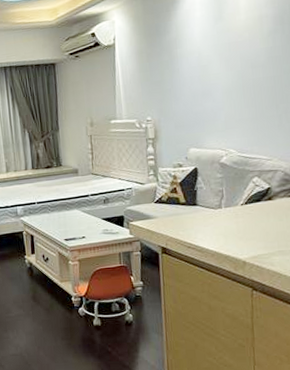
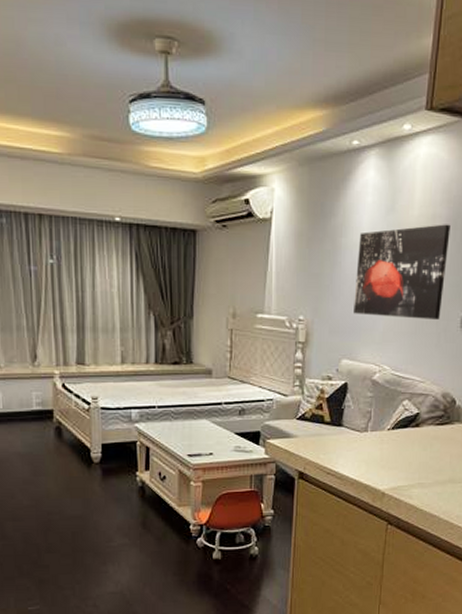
wall art: none [193,21,280,109] -> present [354,224,451,320]

